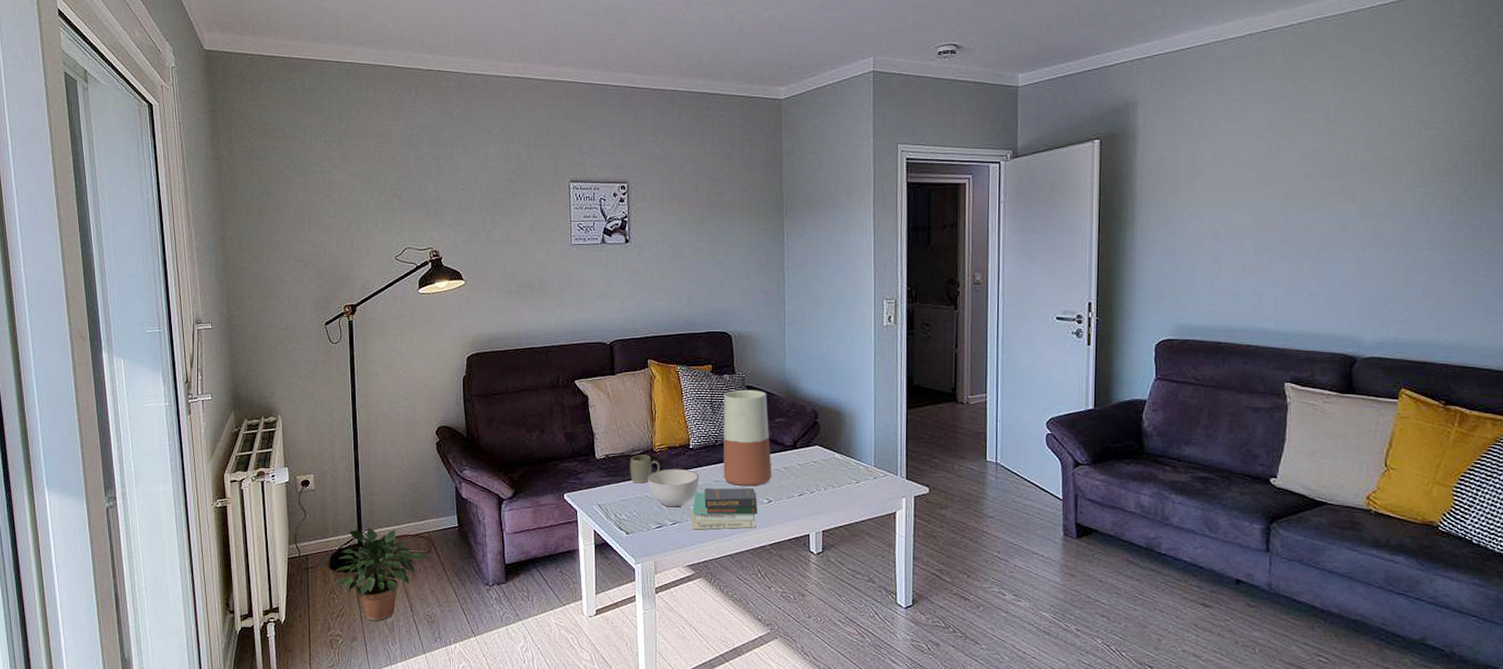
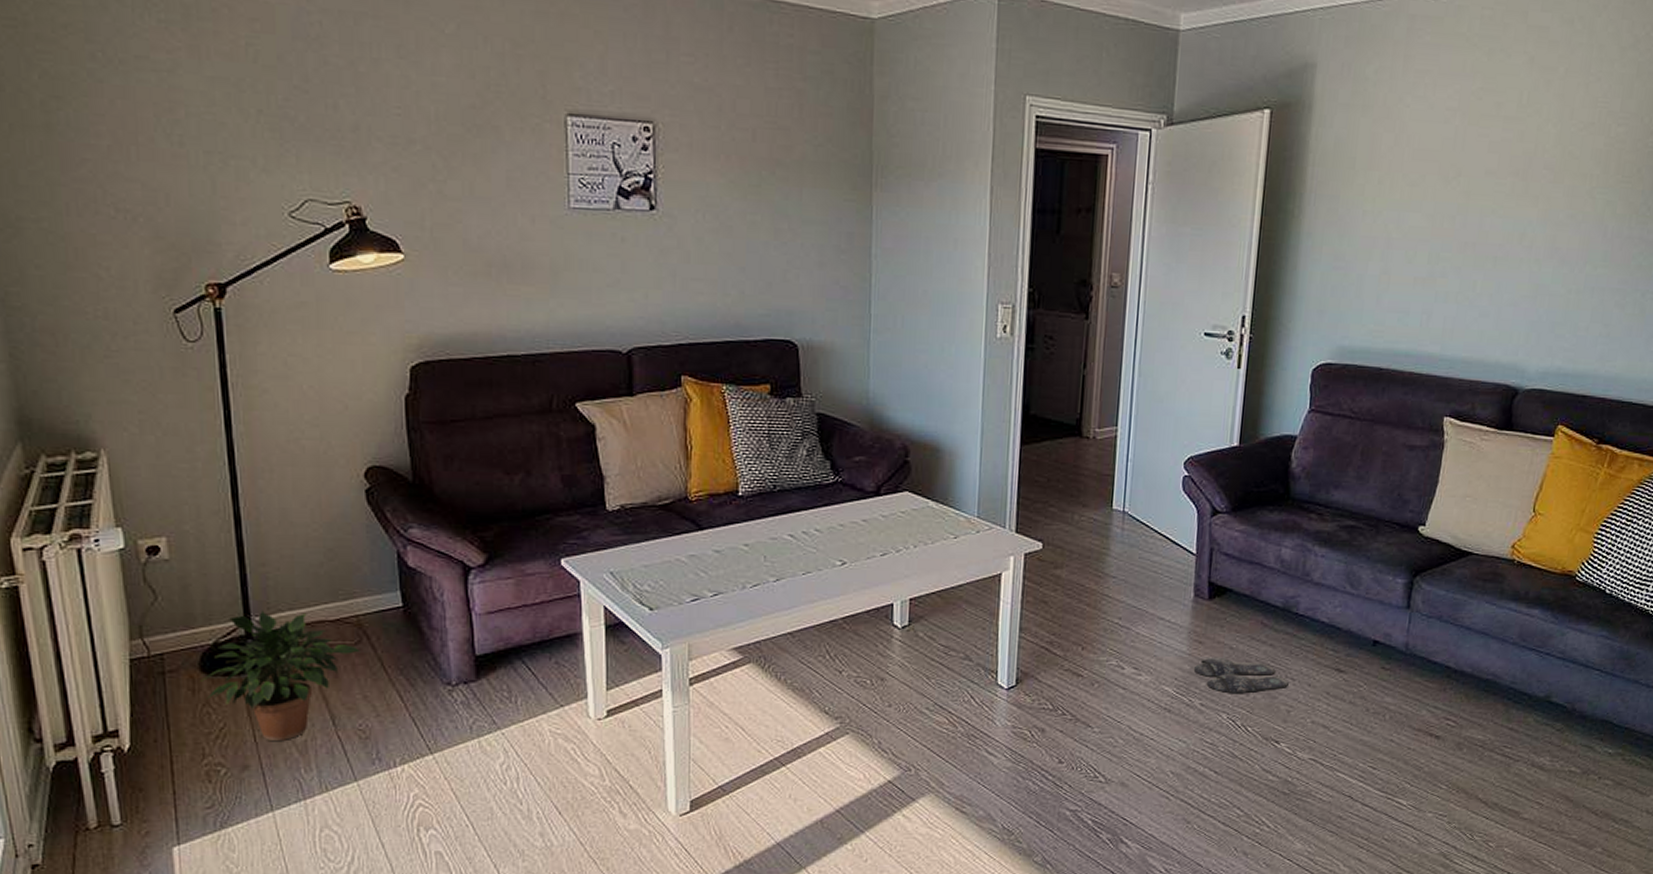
mug: present [630,454,660,484] -> none [655,504,697,543]
bowl: present [647,469,700,508] -> none [678,523,752,574]
books: present [690,487,758,530] -> none [737,546,828,602]
vase: present [723,389,772,486] -> none [783,418,848,544]
slippers: none [1067,588,1157,622] -> present [1193,657,1289,694]

